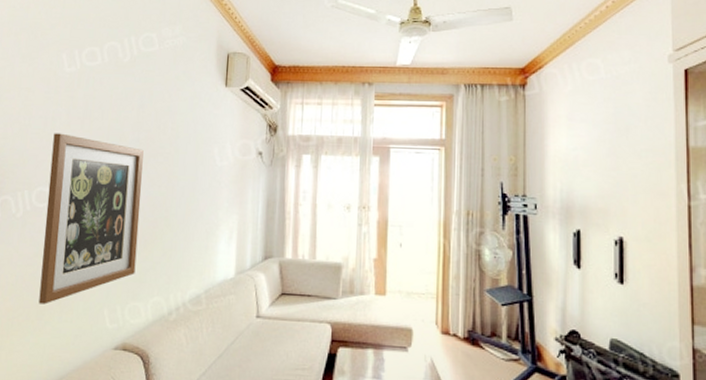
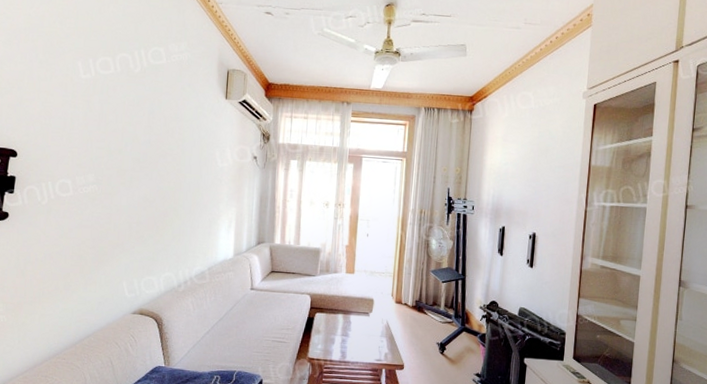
wall art: present [38,133,144,304] -> none [66,132,154,277]

